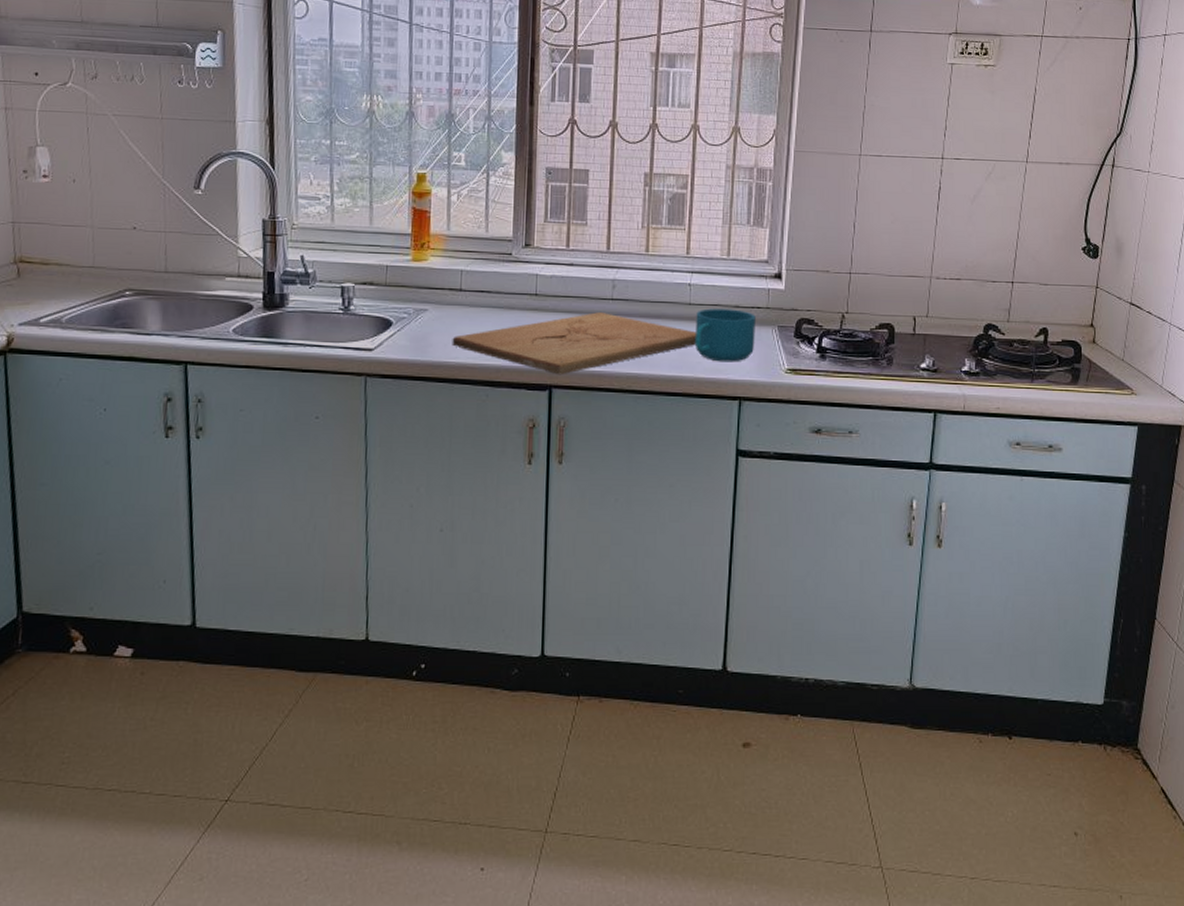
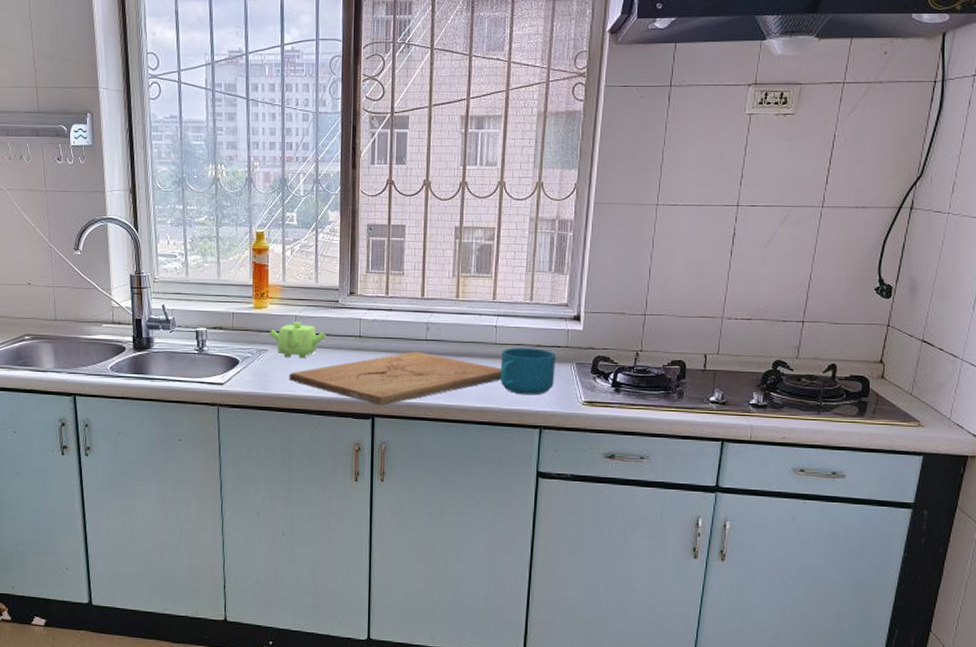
teapot: none [428,277,497,320] -> present [268,322,326,359]

